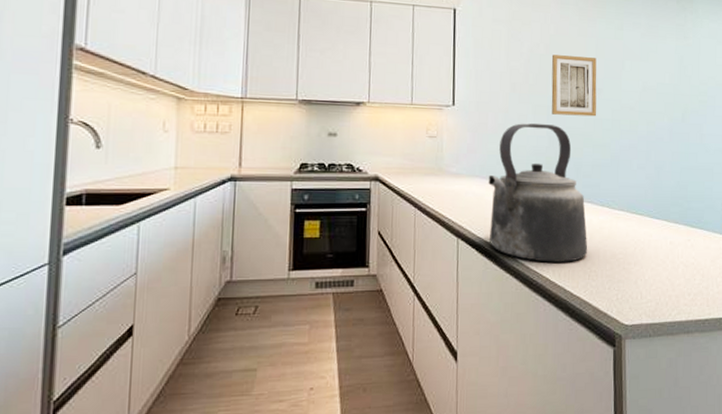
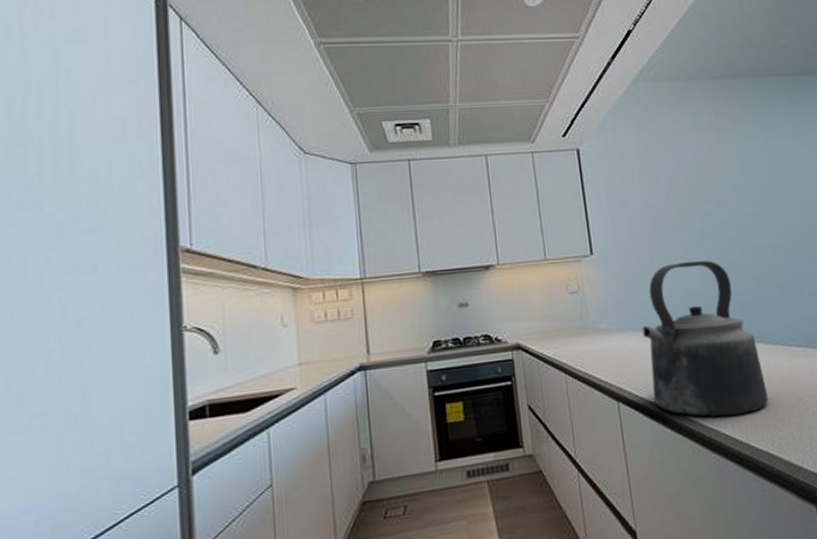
wall art: present [551,55,597,117] -> none [693,180,755,249]

